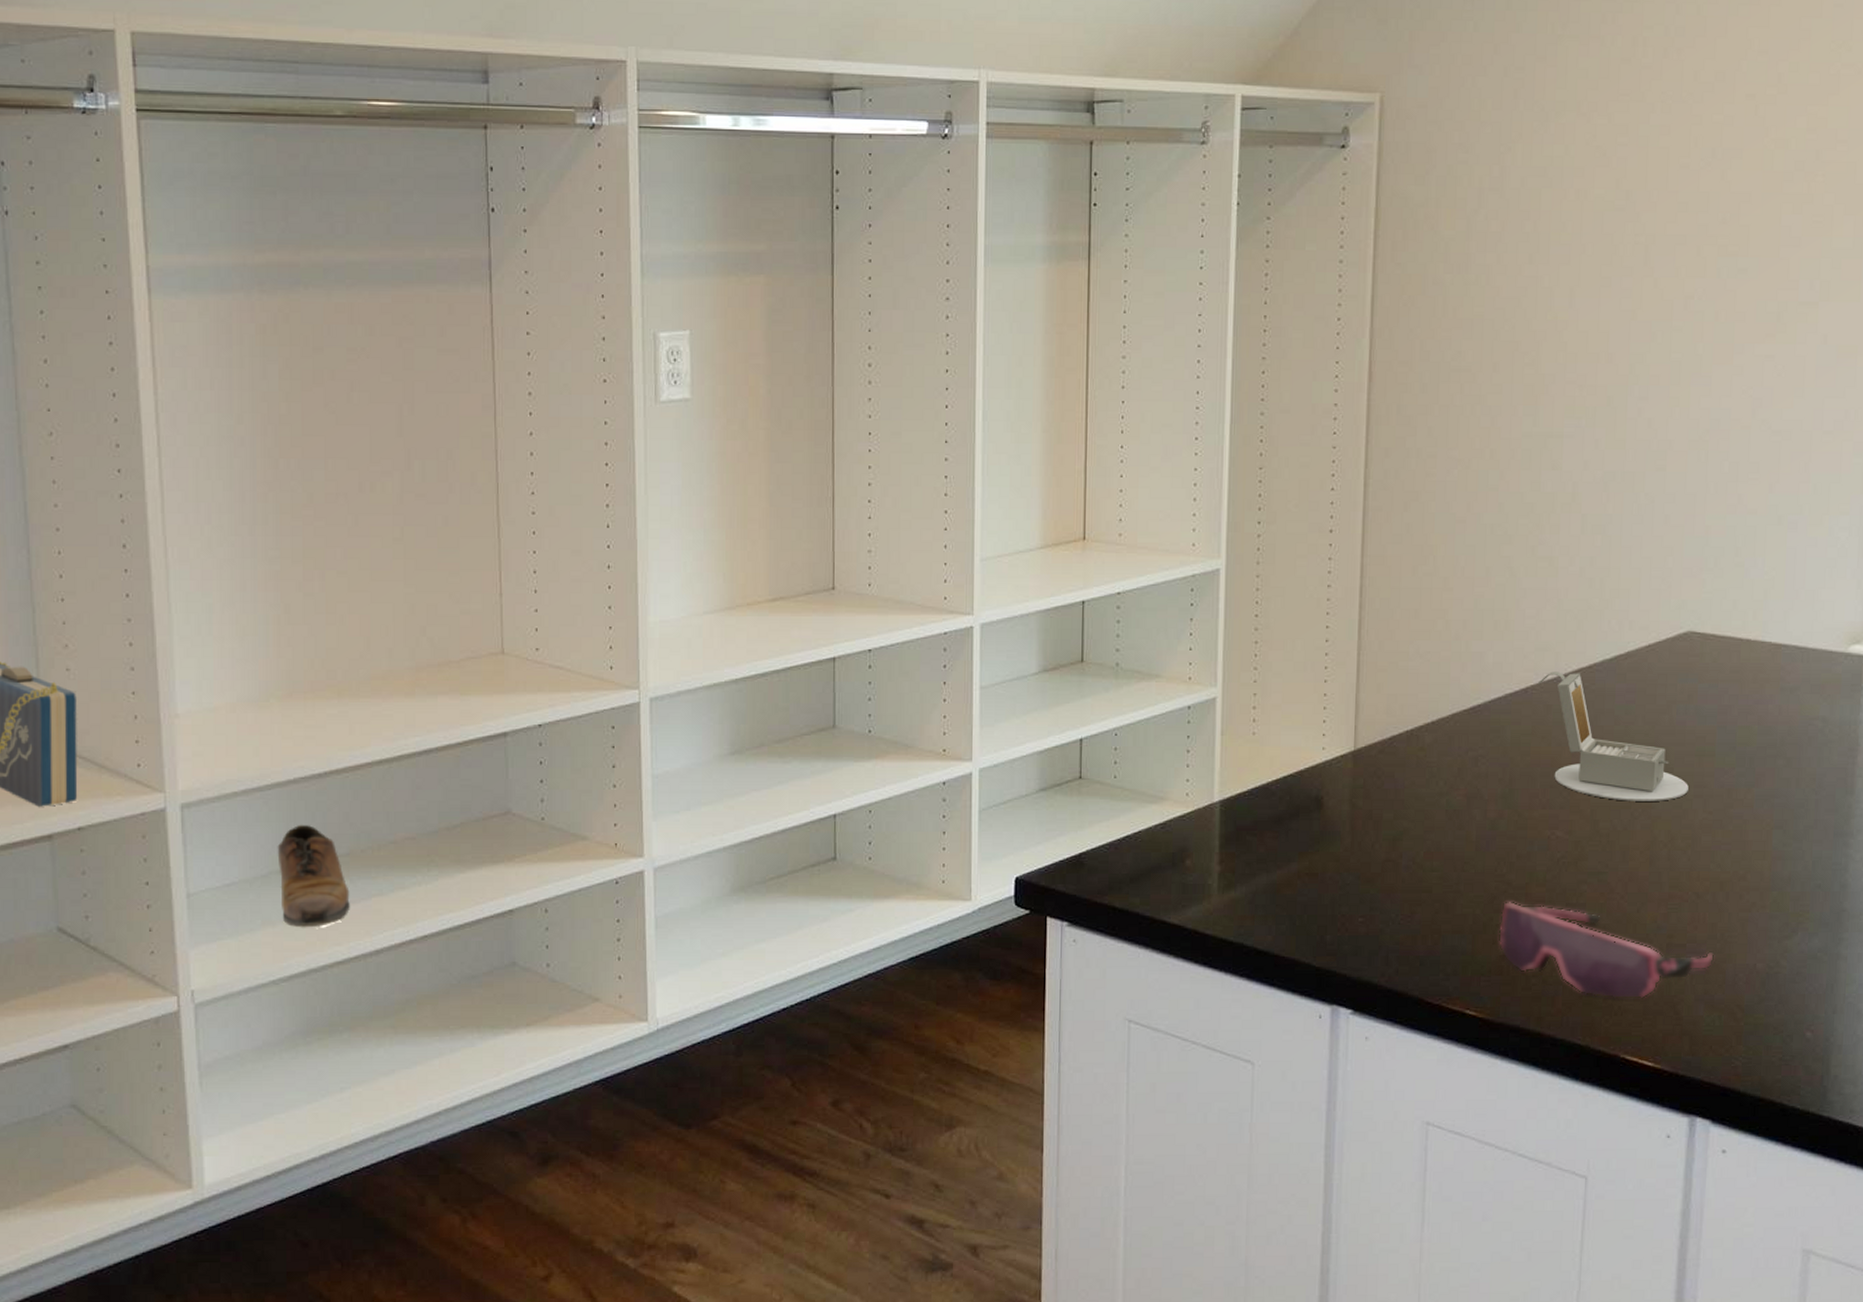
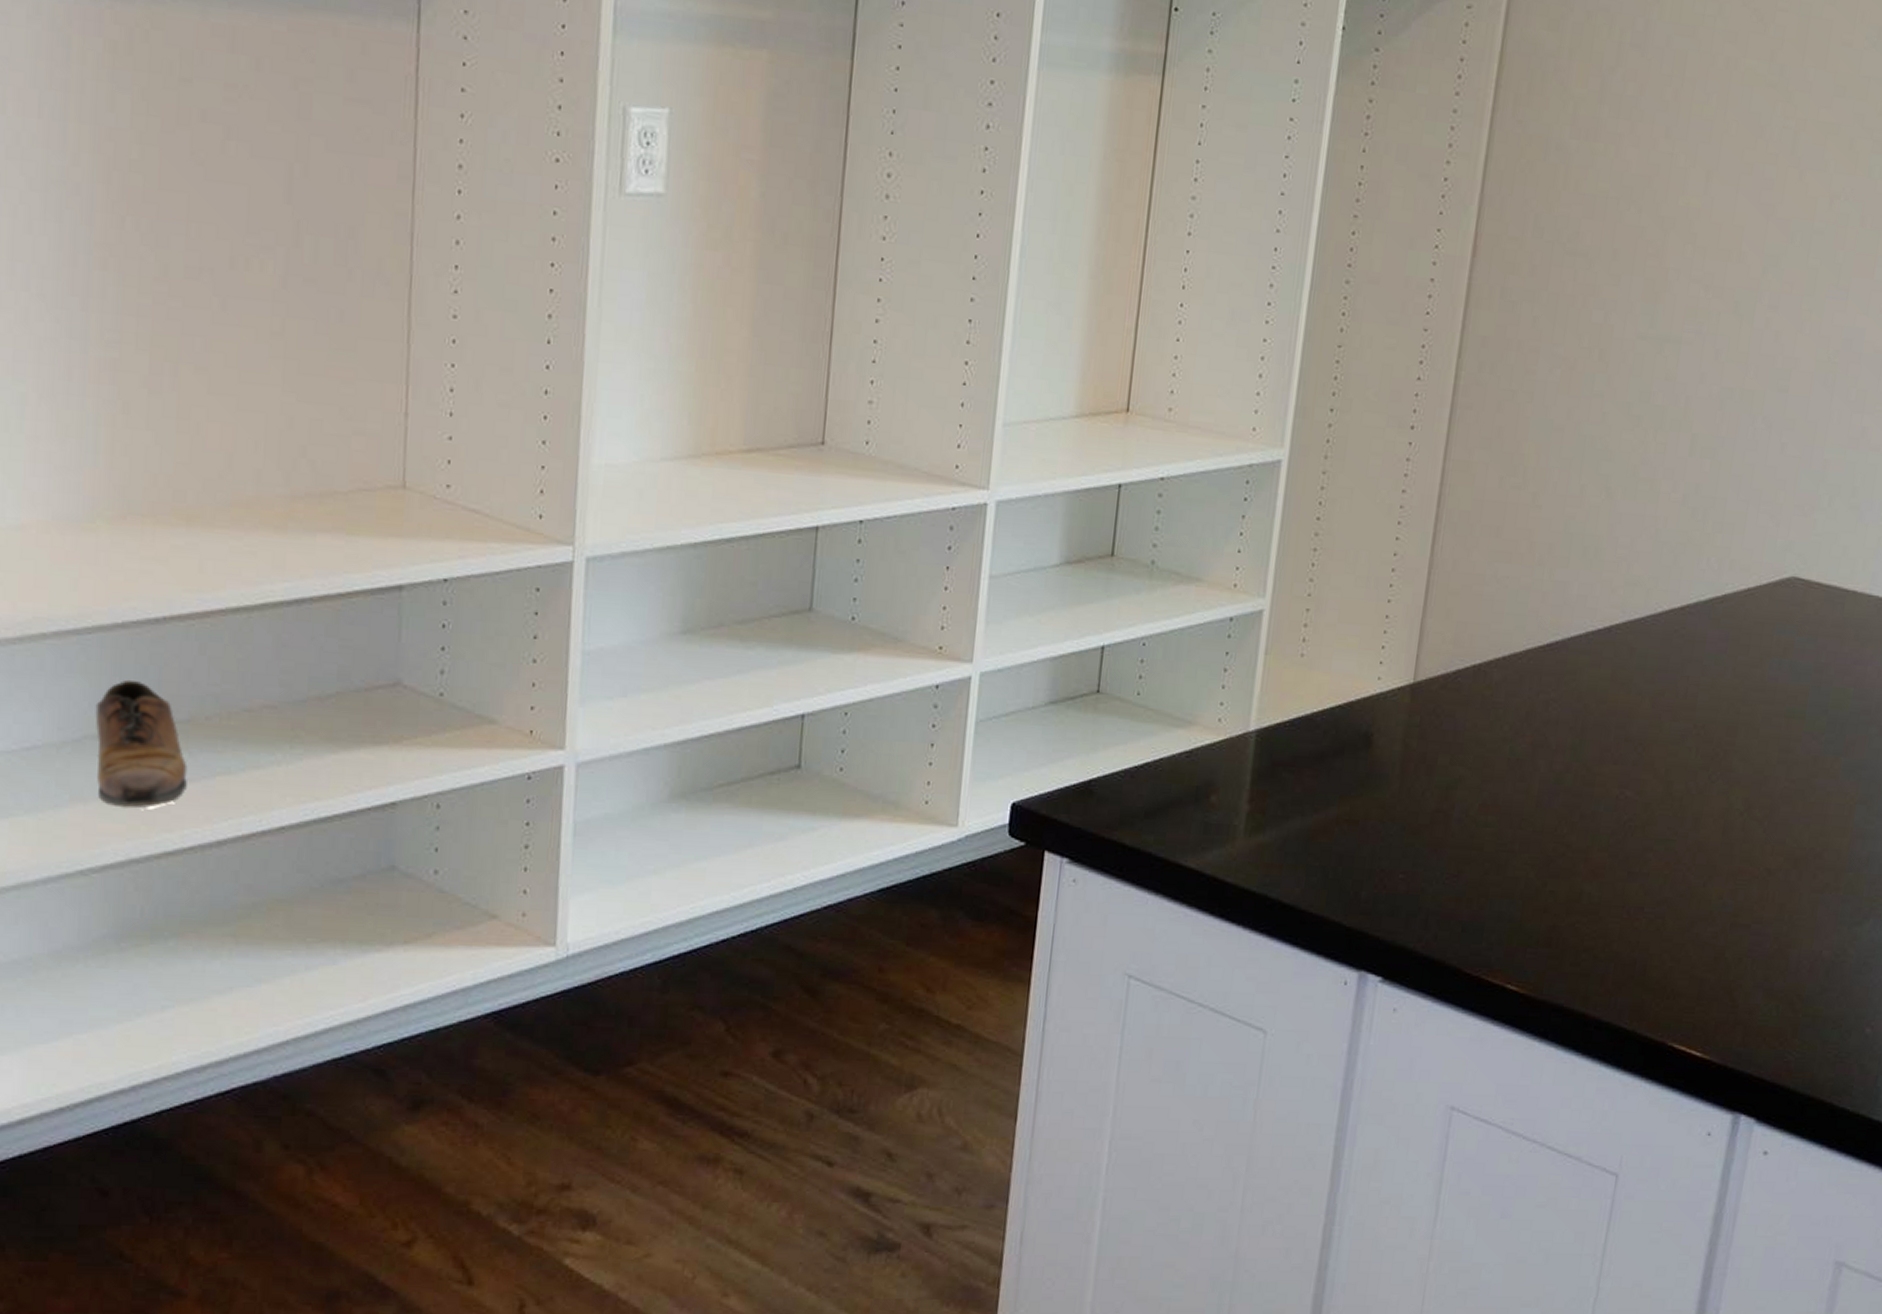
sunglasses: present [1498,901,1715,999] -> none [1550,865,1780,983]
jewelry box: present [1537,671,1689,801] -> none [1623,610,1773,765]

